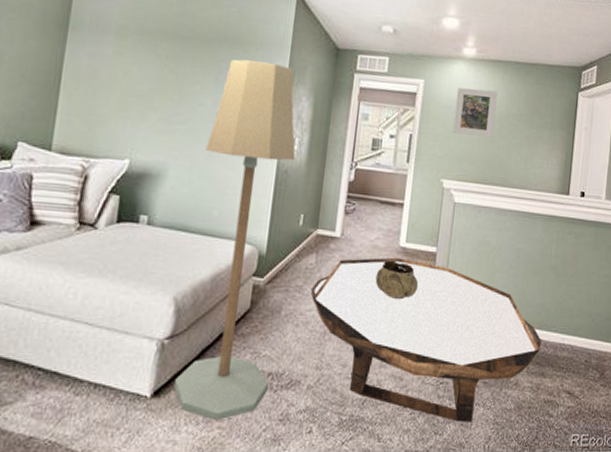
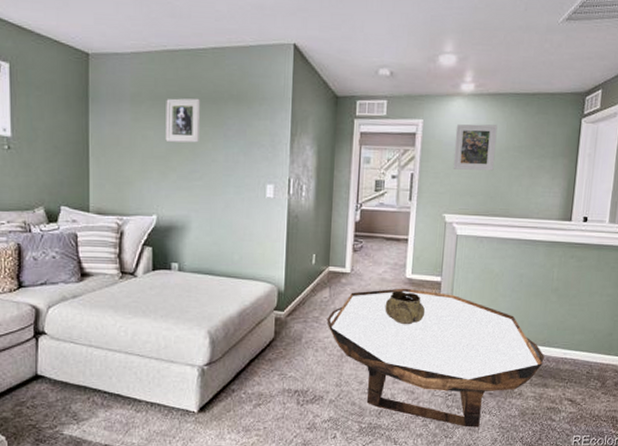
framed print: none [149,35,192,84] -> present [165,98,200,143]
floor lamp: present [174,59,296,421] -> none [216,114,304,430]

